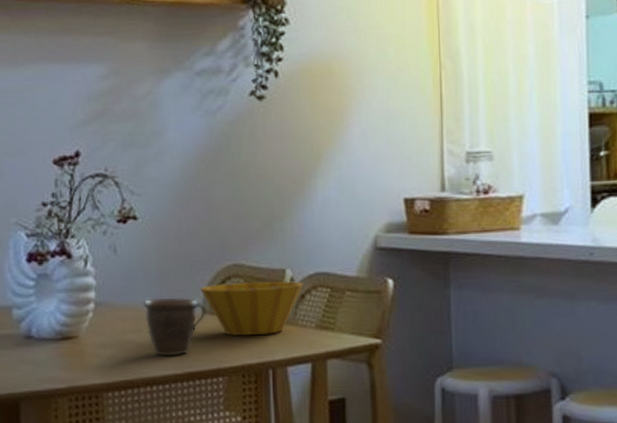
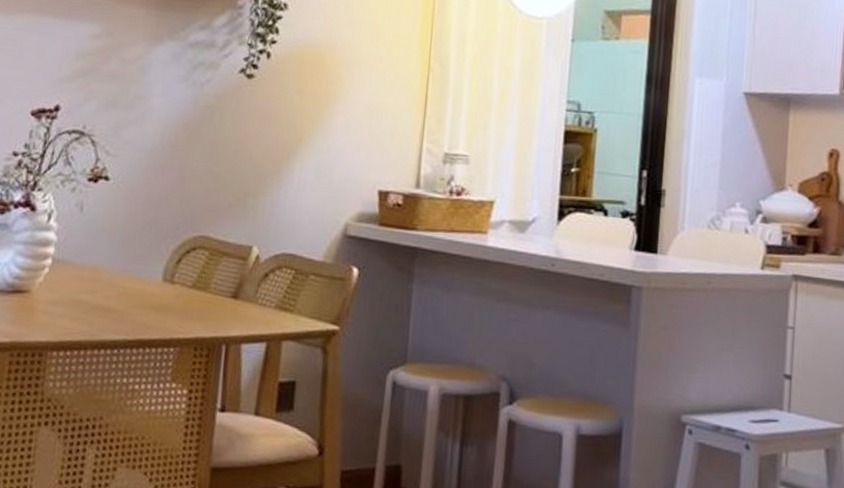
mug: present [142,297,207,357] -> none [101,260,168,322]
bowl: present [200,281,304,335] -> none [163,254,269,310]

